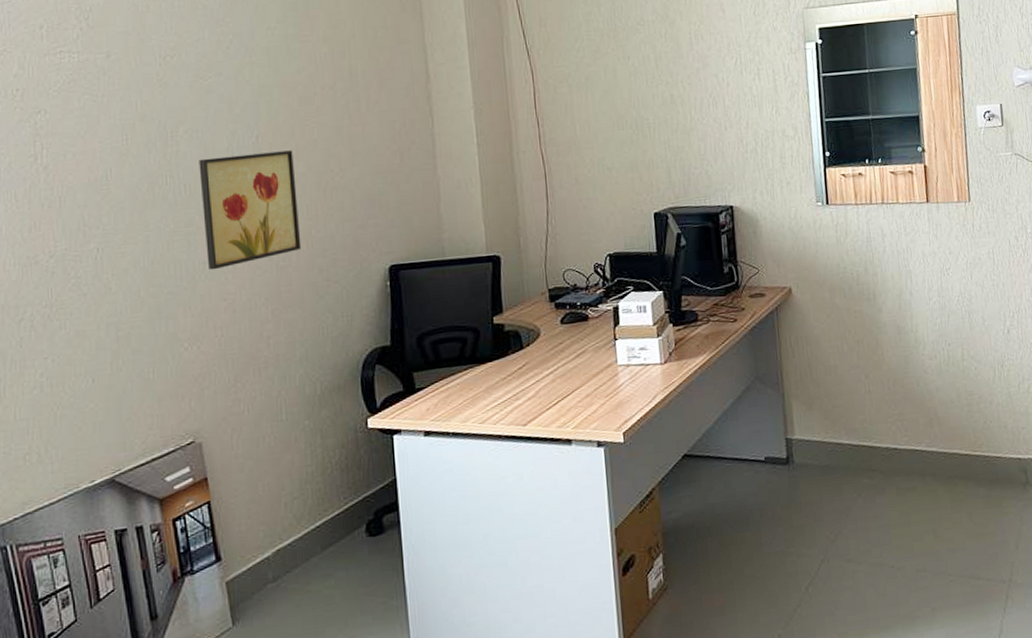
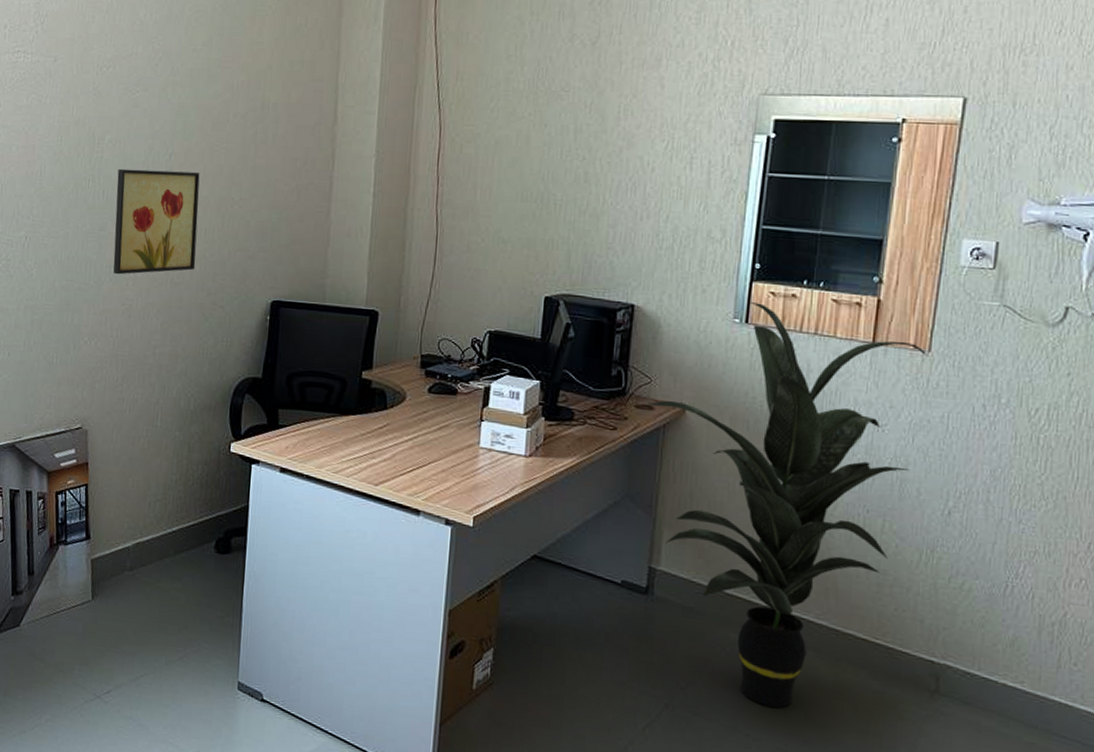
indoor plant: none [757,185,974,536] -> present [645,302,928,708]

